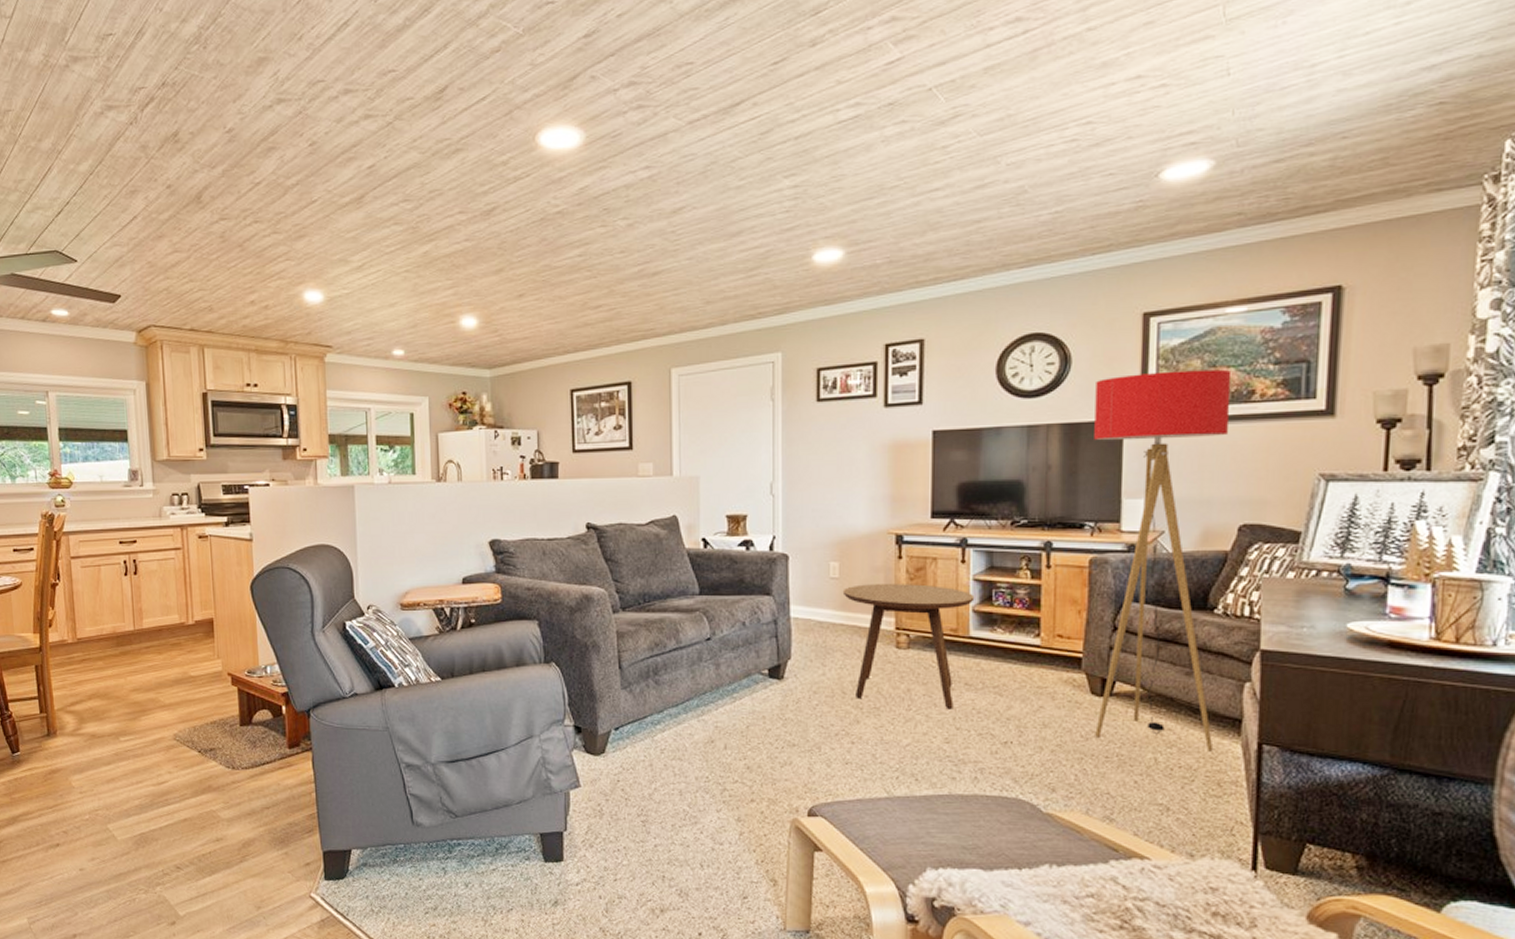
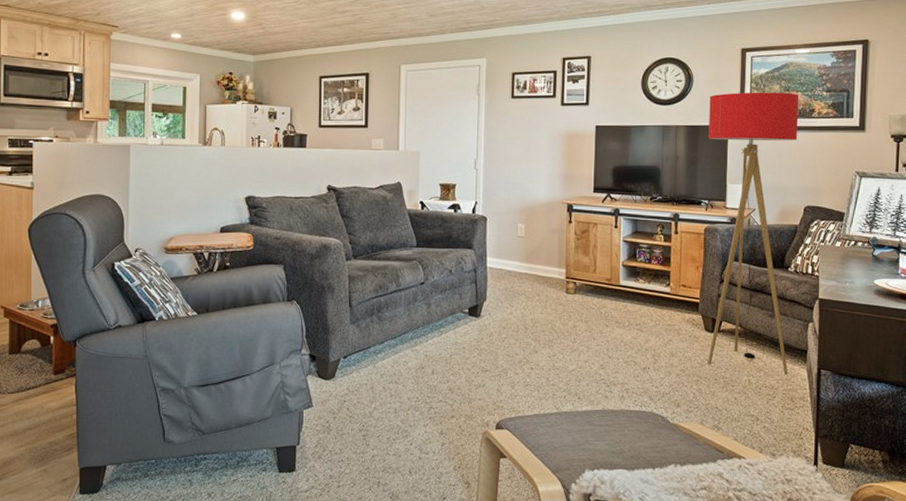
side table: present [842,584,975,710] -> none [527,242,624,342]

